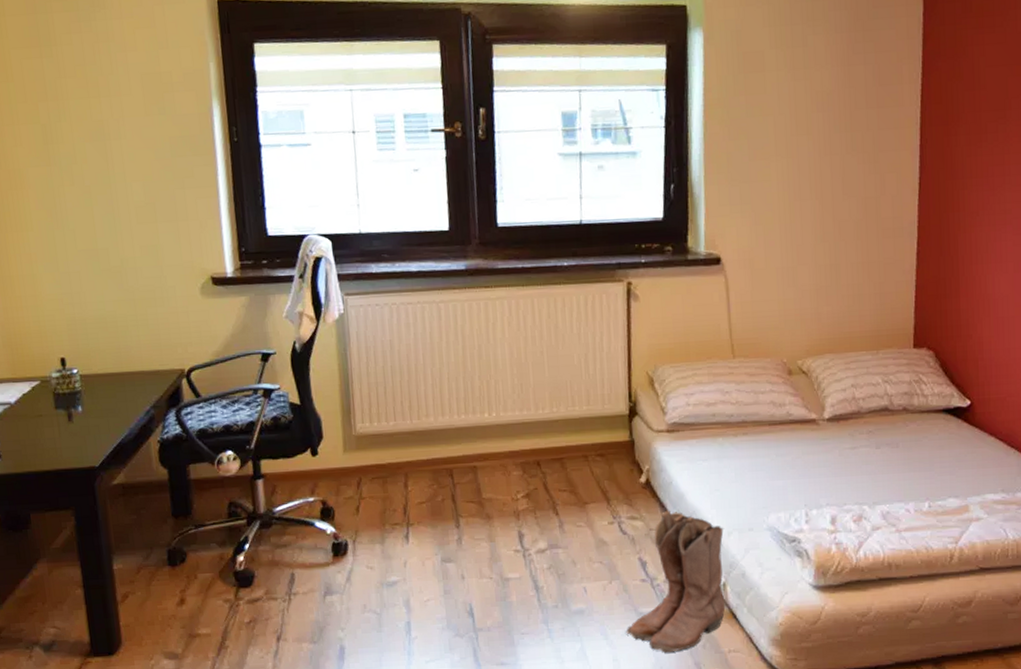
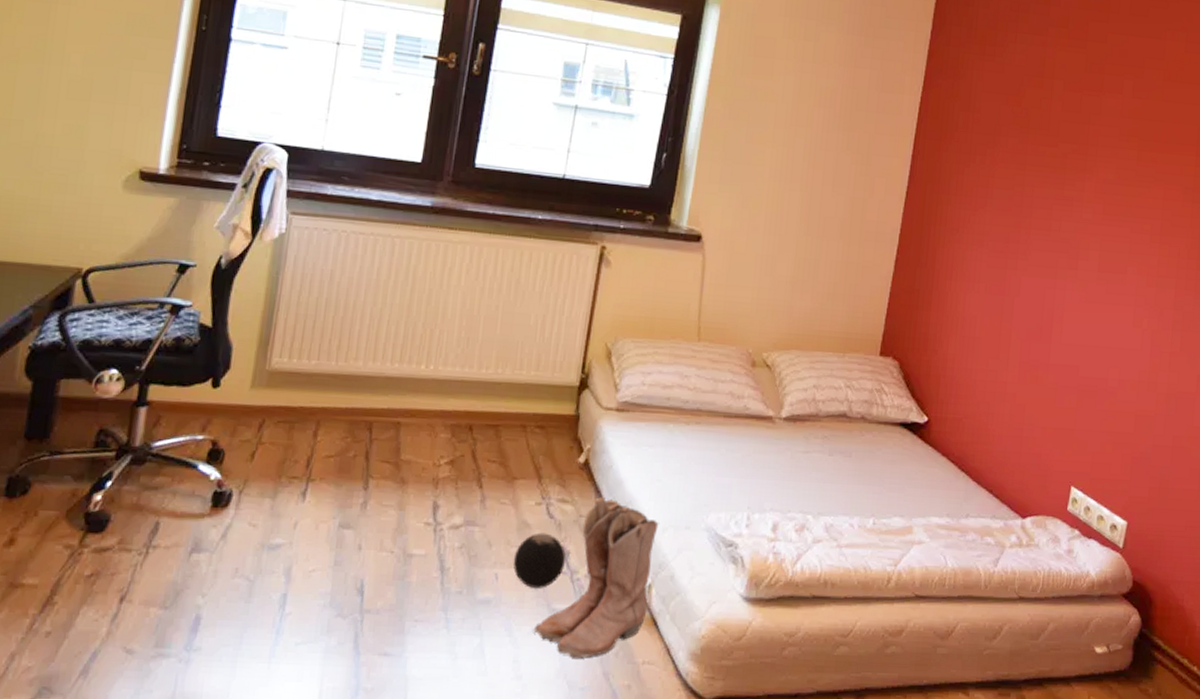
ball: none [597,548,645,596] -> present [513,532,566,588]

